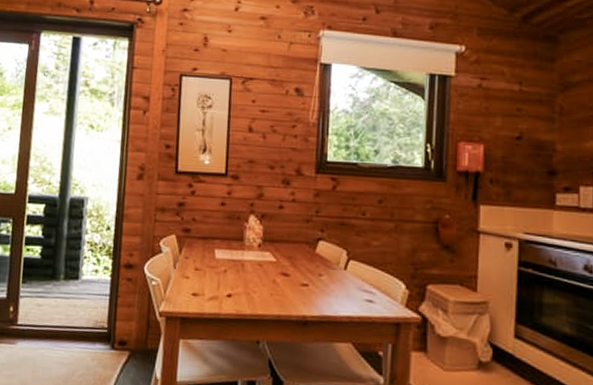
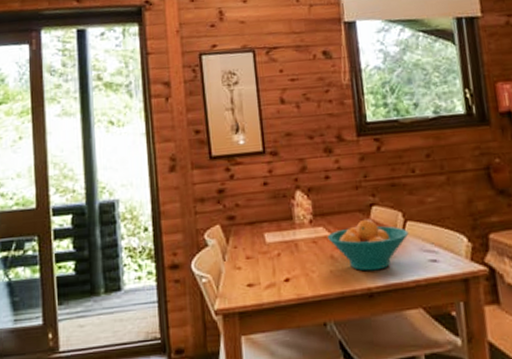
fruit bowl: none [273,251,350,301] -> present [328,218,409,271]

